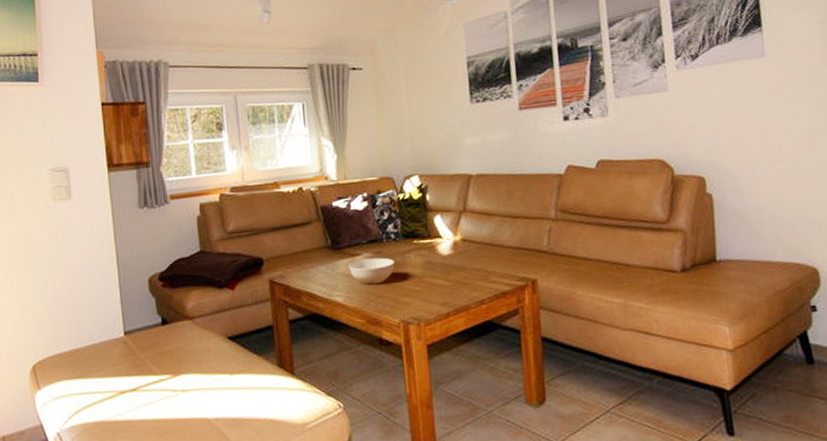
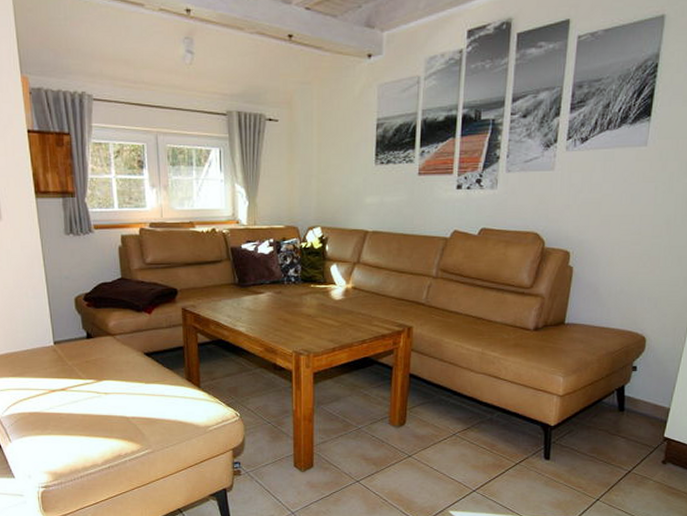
bowl: present [347,257,395,285] -> none [251,297,293,319]

